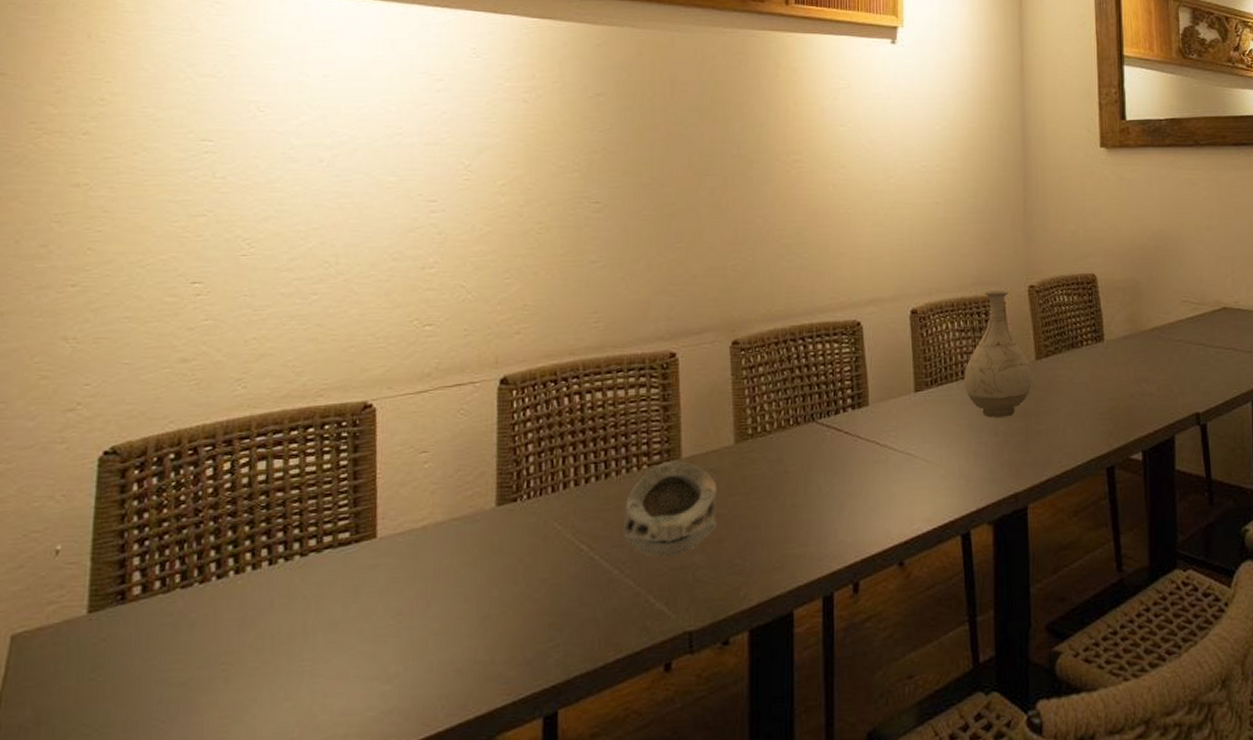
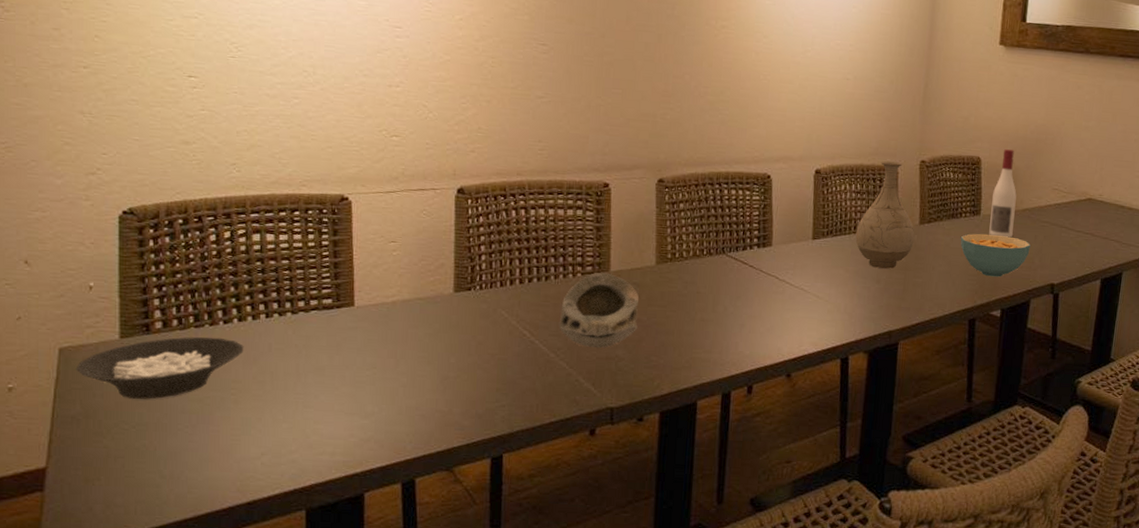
cereal bowl: none [29,597,240,692] -> present [75,336,244,399]
cereal bowl: none [1084,361,1166,413] -> present [960,233,1031,277]
wine bottle: none [1115,262,1143,364] -> present [989,149,1017,238]

